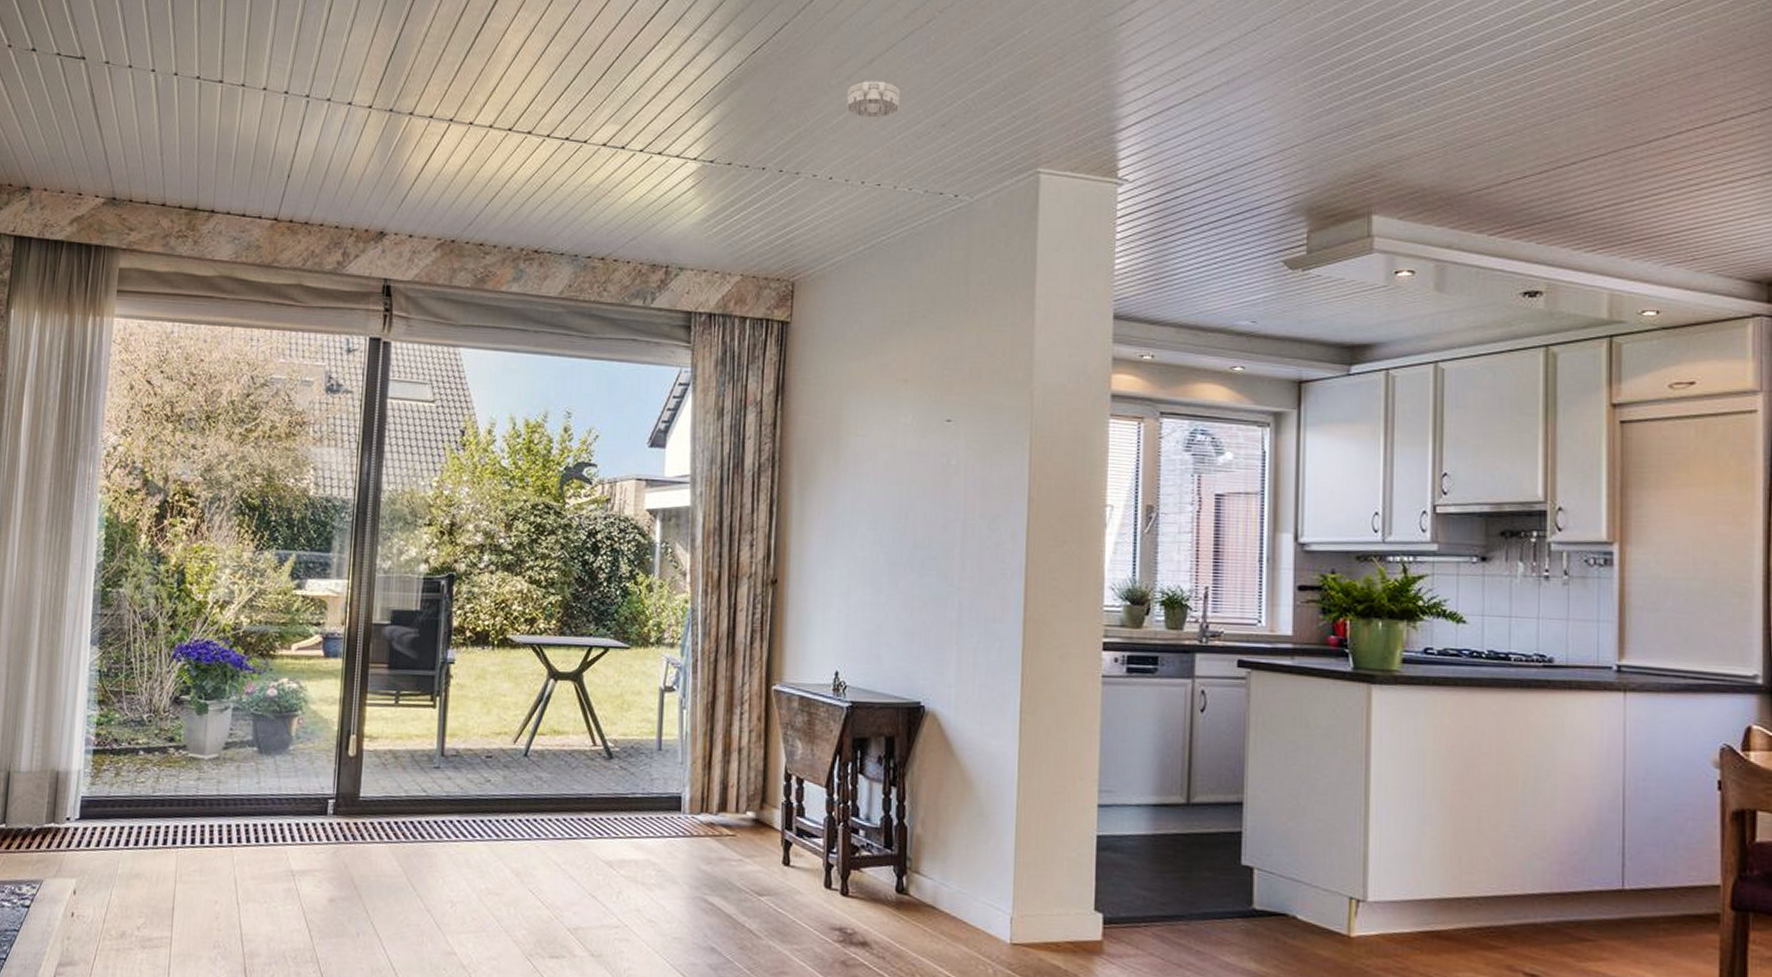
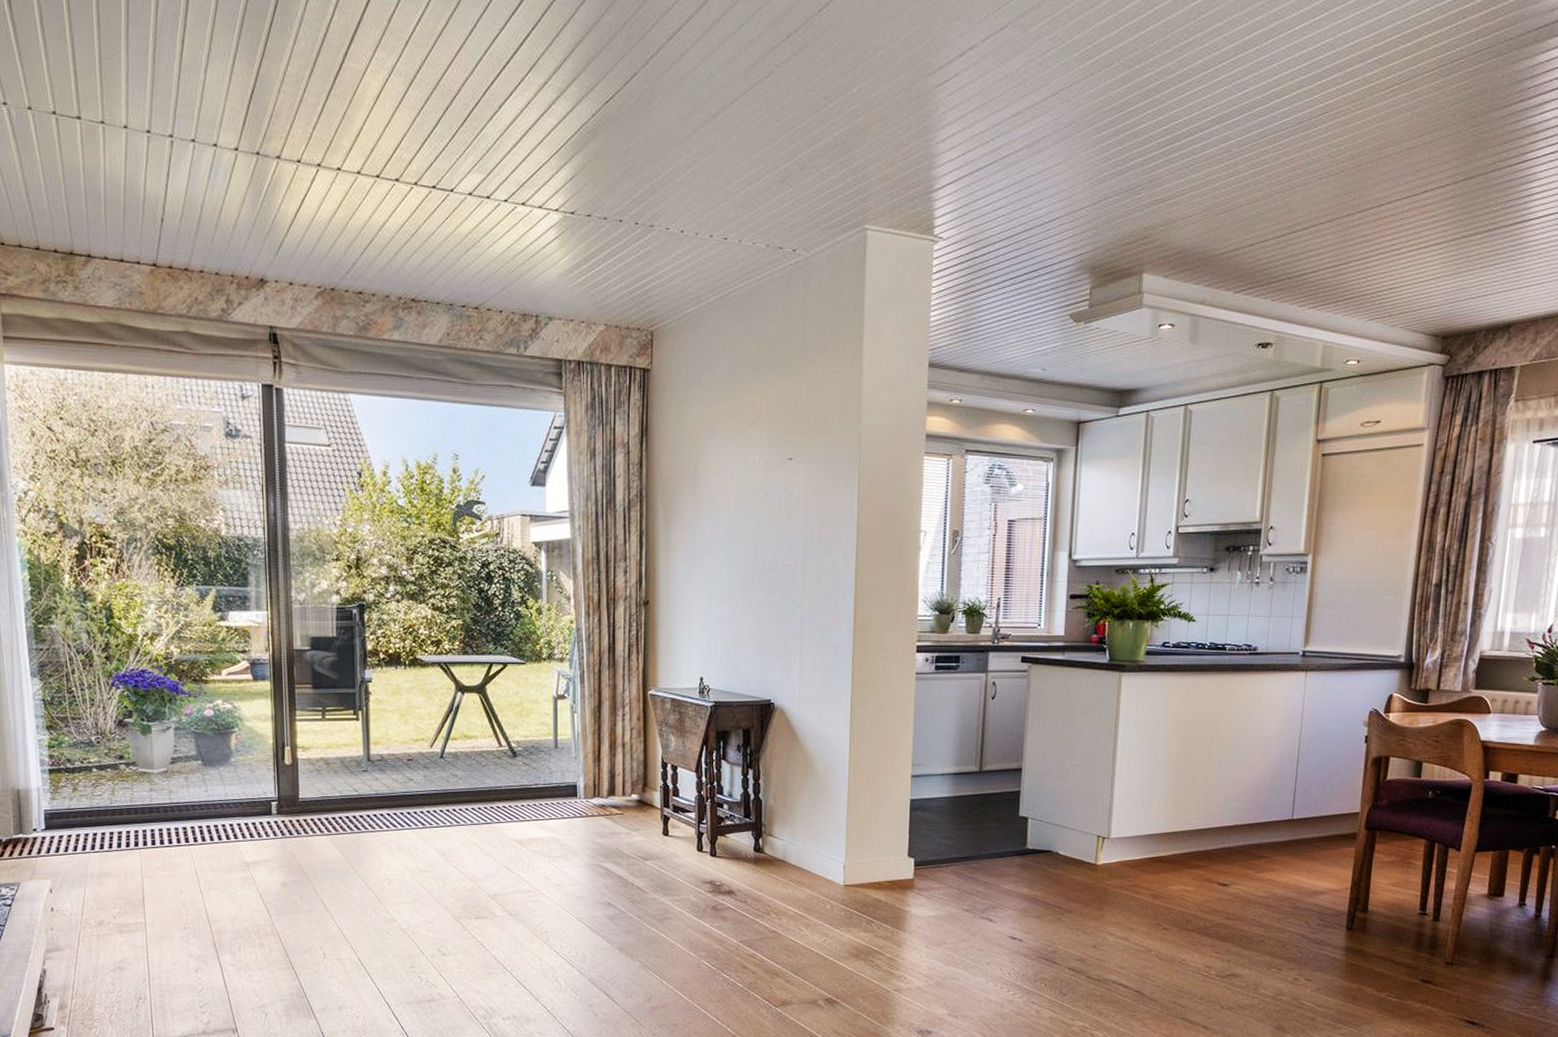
smoke detector: present [846,81,901,118] -> none [694,135,743,173]

